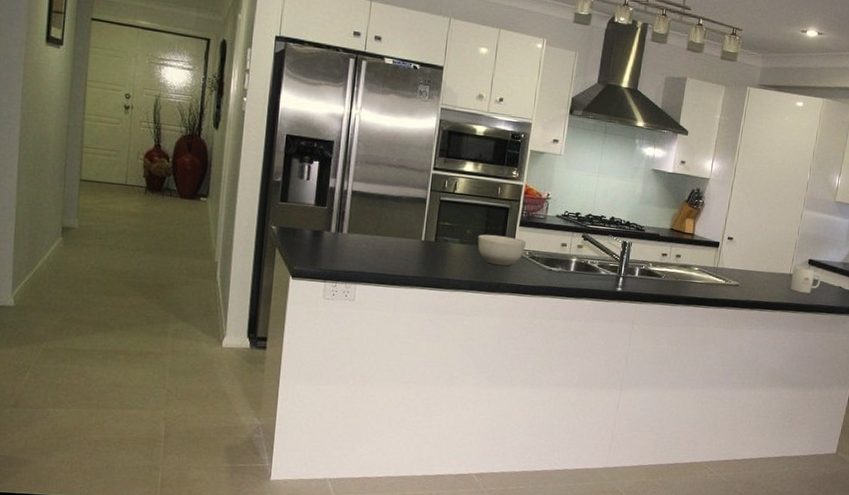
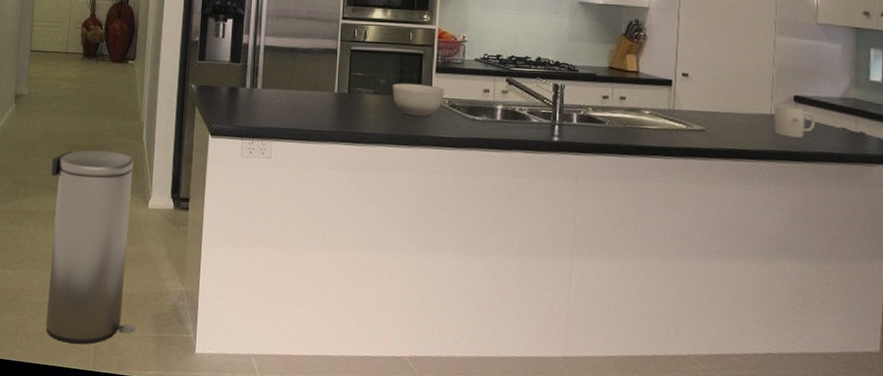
pedal bin: none [106,288,208,478] -> present [46,150,136,345]

